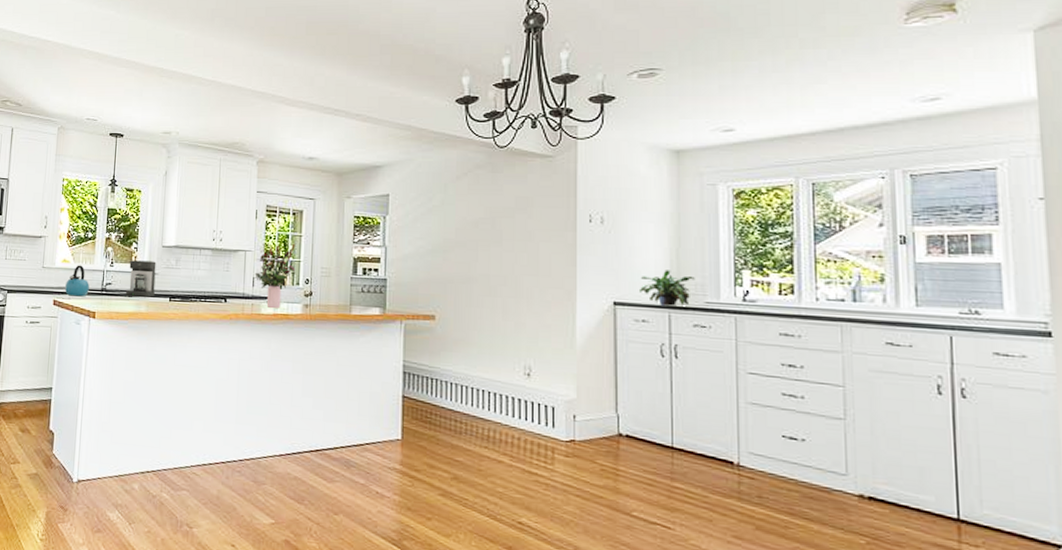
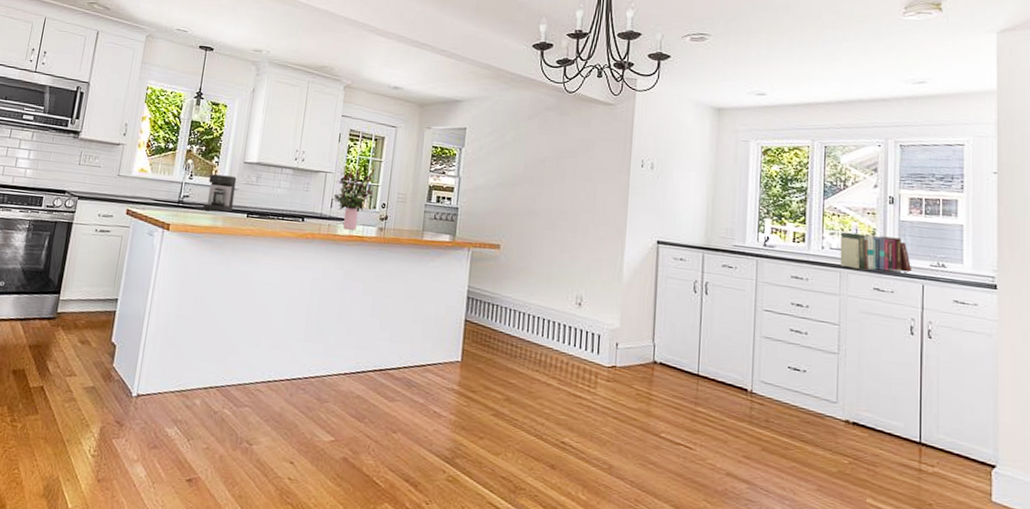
kettle: present [64,265,89,297] -> none [139,175,166,208]
potted plant: present [638,270,695,306] -> none [678,214,726,247]
books: none [839,279,936,323] -> present [840,231,913,273]

